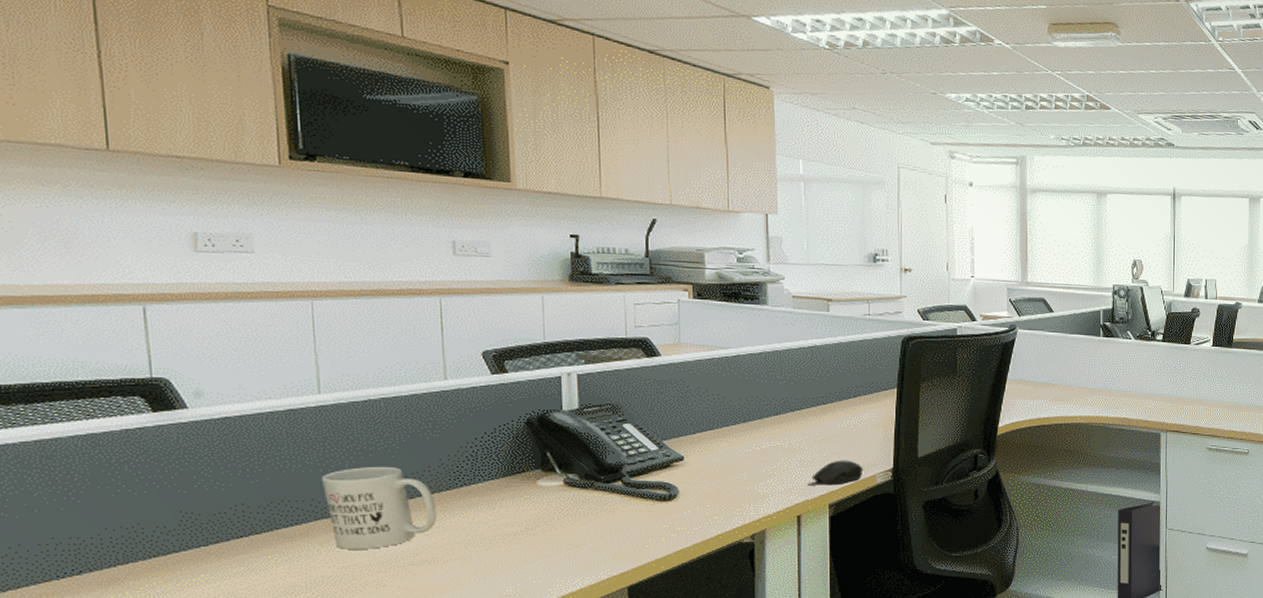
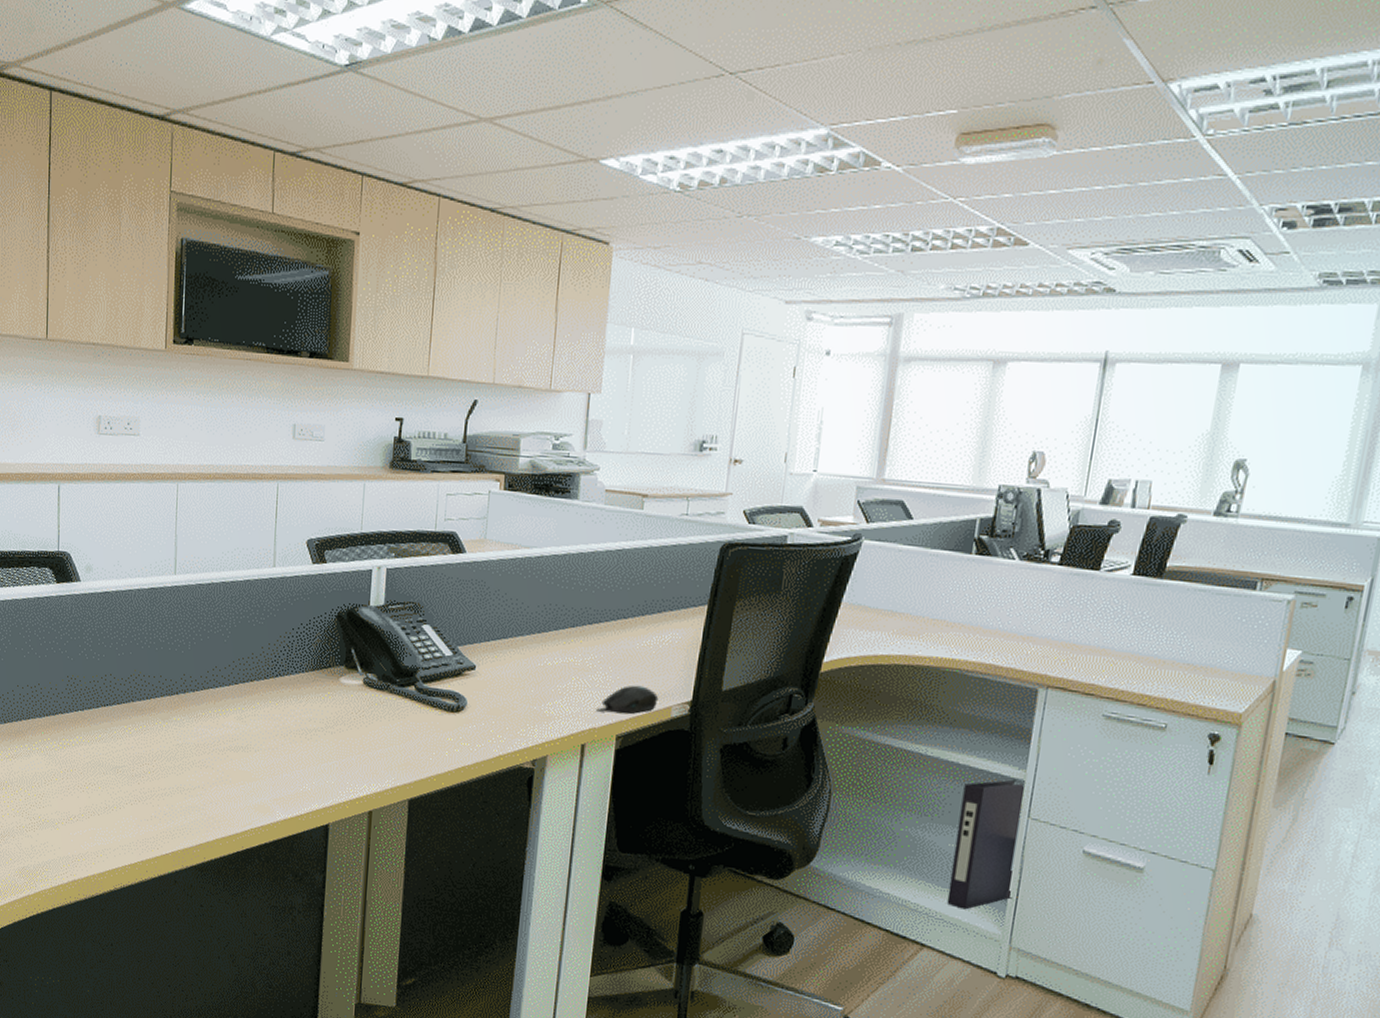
mug: present [321,467,436,549] -> none [169,649,254,730]

